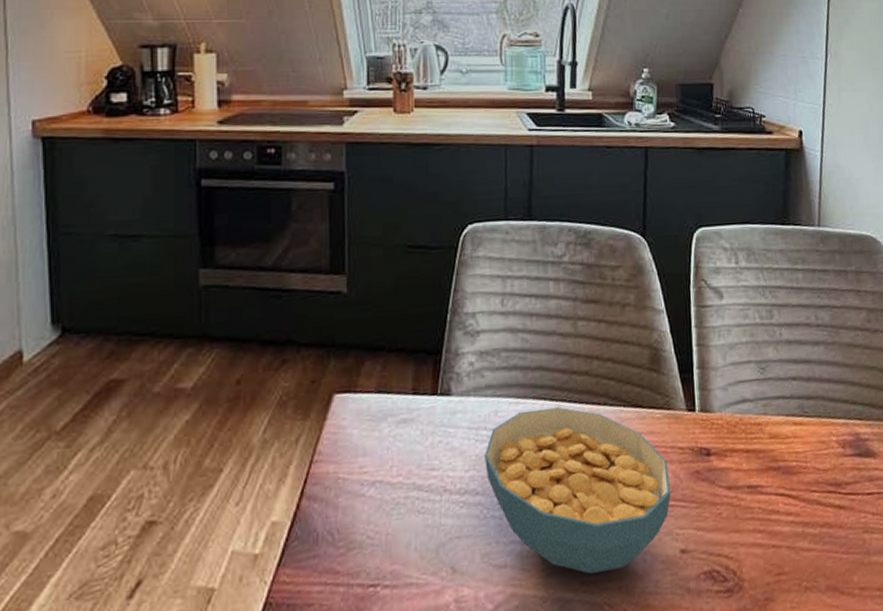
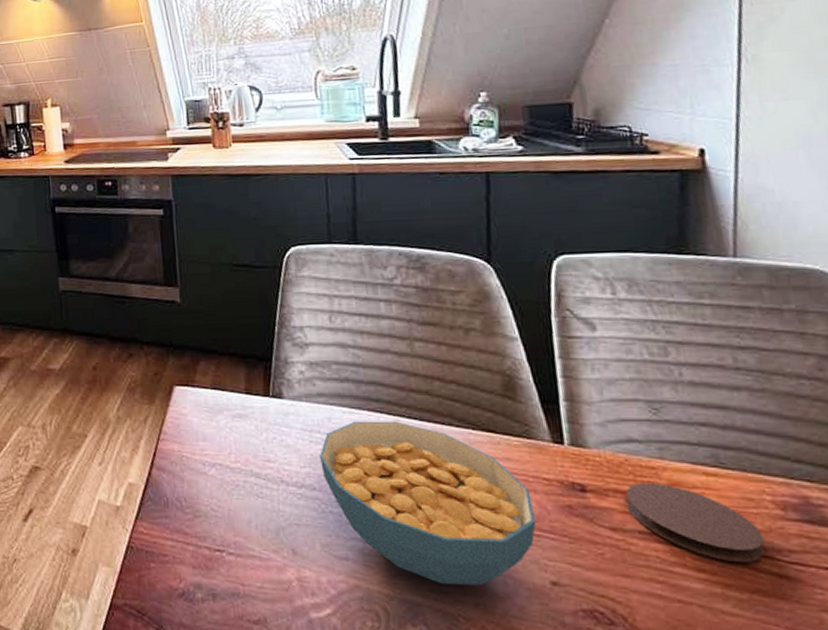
coaster: none [739,437,831,502] -> present [626,482,765,563]

